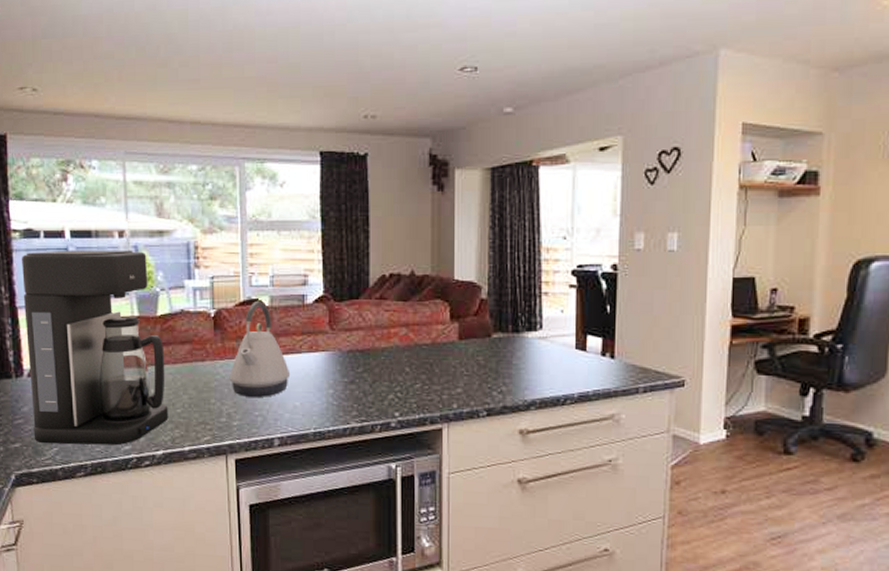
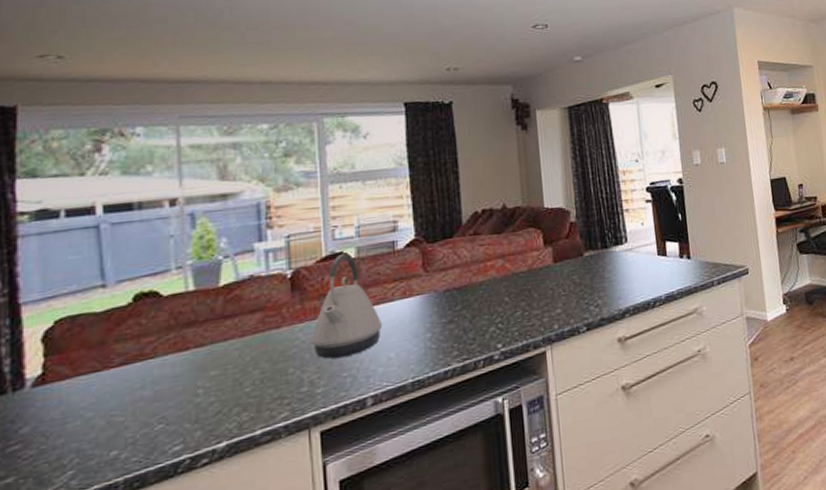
coffee maker: present [21,250,169,446] -> none [29,218,234,470]

